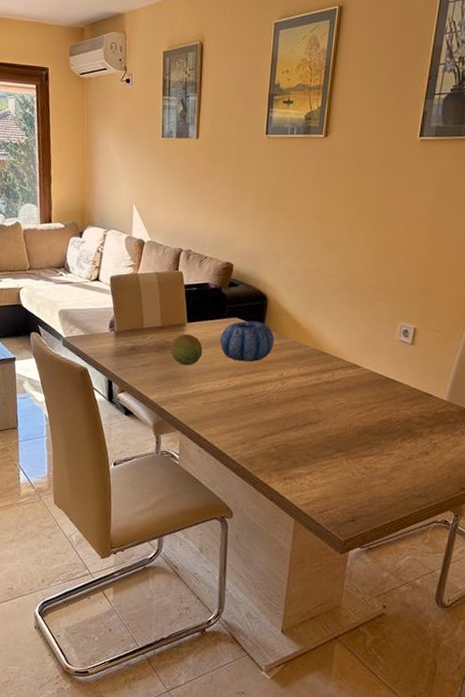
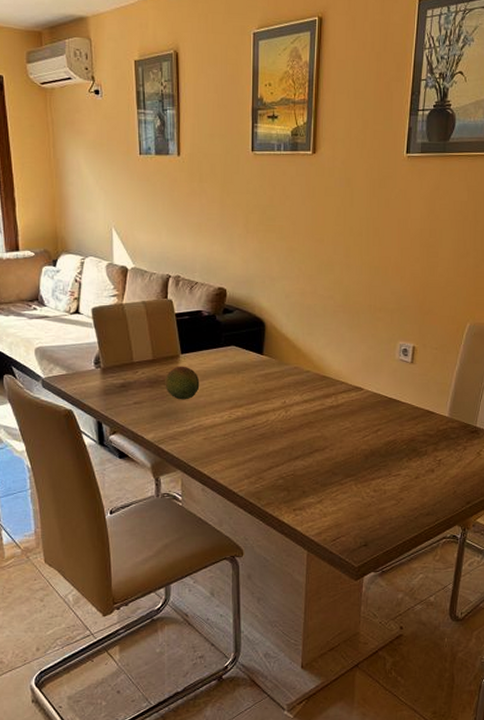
decorative bowl: present [219,320,275,362] -> none [217,348,275,392]

